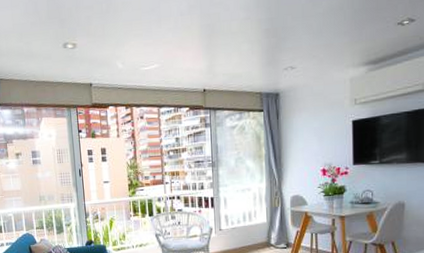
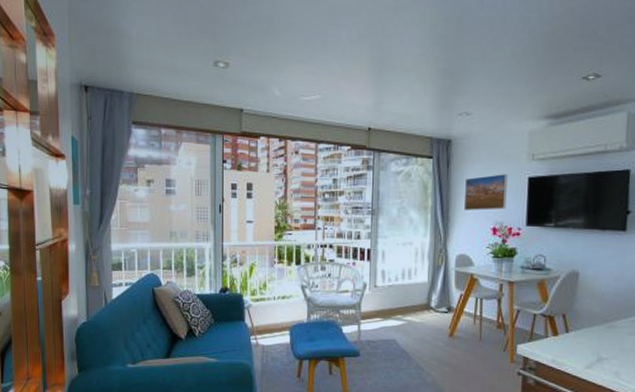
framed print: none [294,119,333,157] -> present [463,174,508,211]

